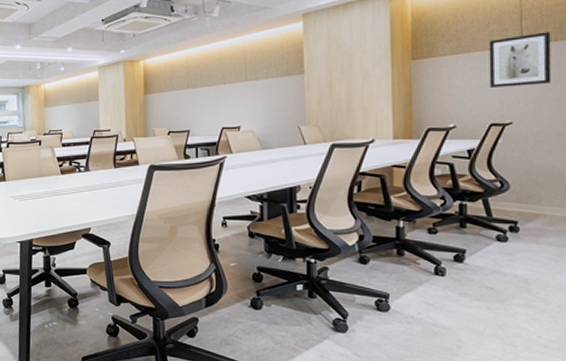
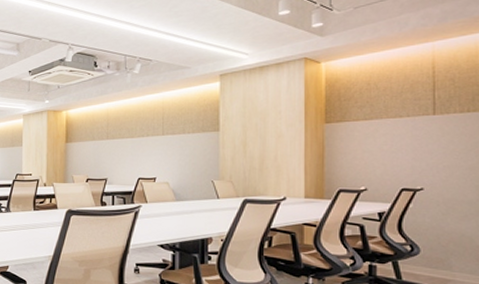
wall art: present [489,31,552,88] -> none [401,103,464,154]

